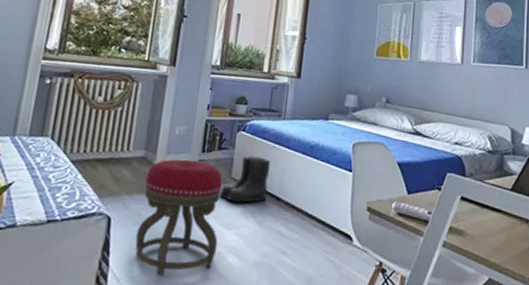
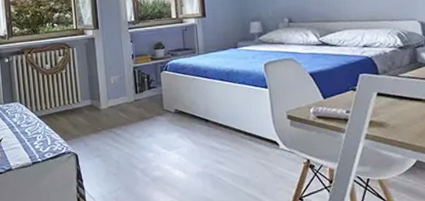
stool: present [135,159,223,276] -> none [96,101,165,192]
boots: present [218,156,271,203] -> none [156,89,197,129]

